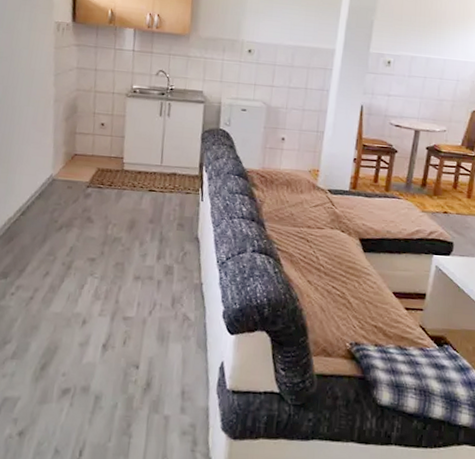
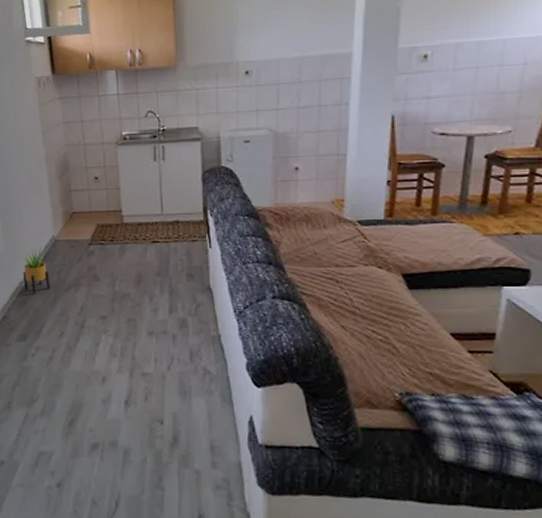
potted plant: none [13,184,42,232] -> present [22,247,50,294]

